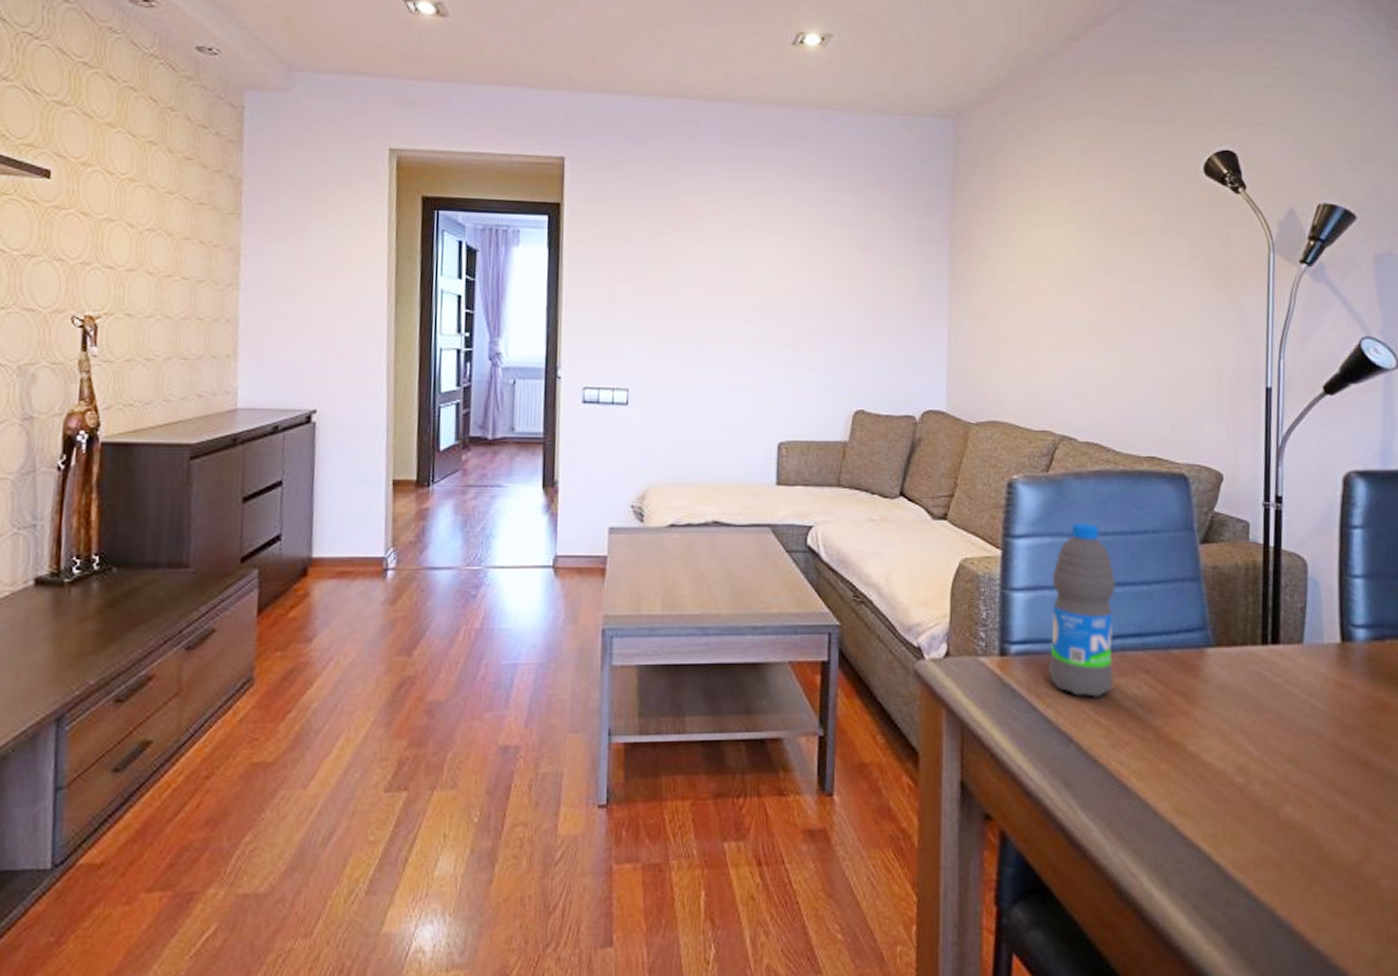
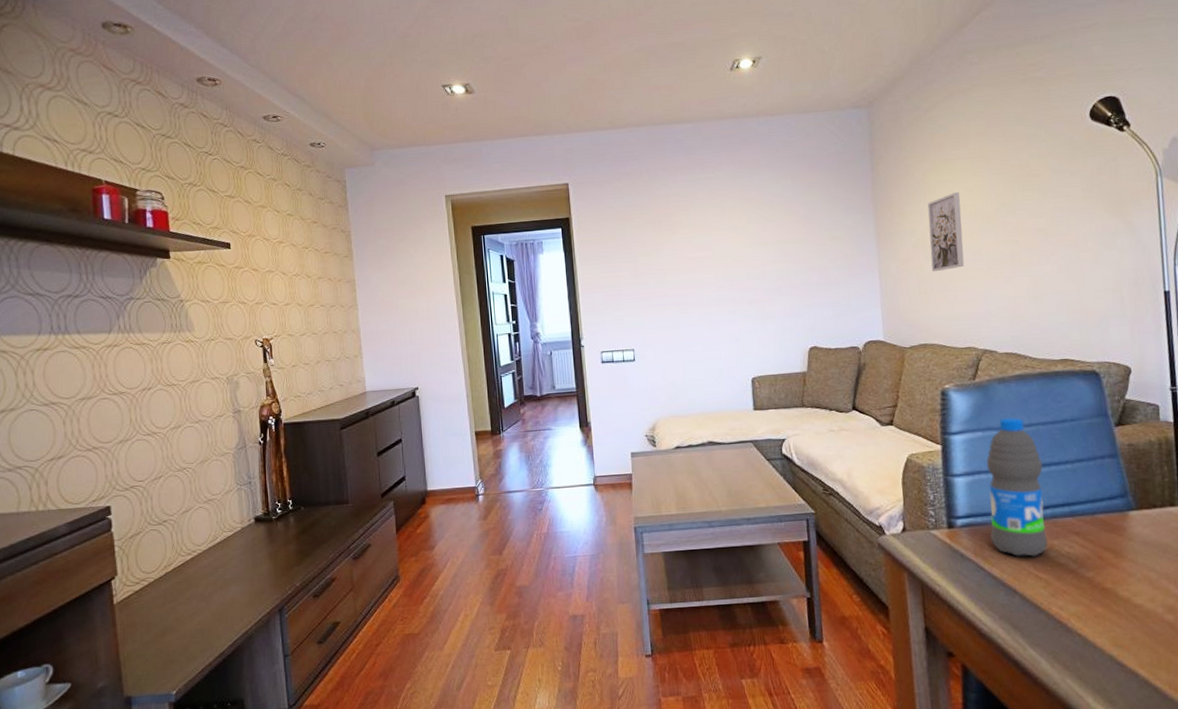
wall art: none [1011,239,1052,333] -> present [927,192,965,272]

